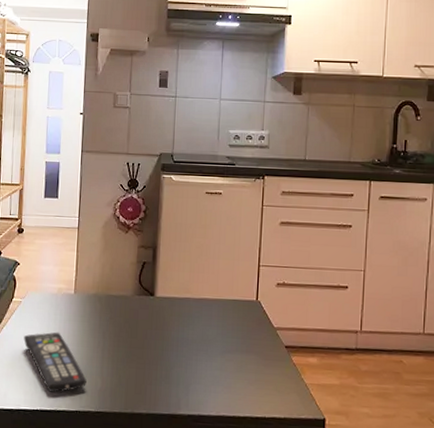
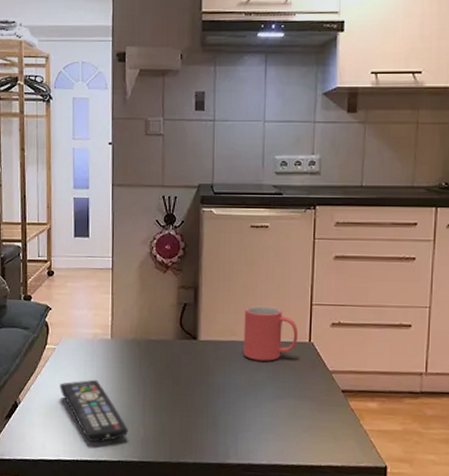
mug: none [196,265,247,318] -> present [243,305,299,361]

